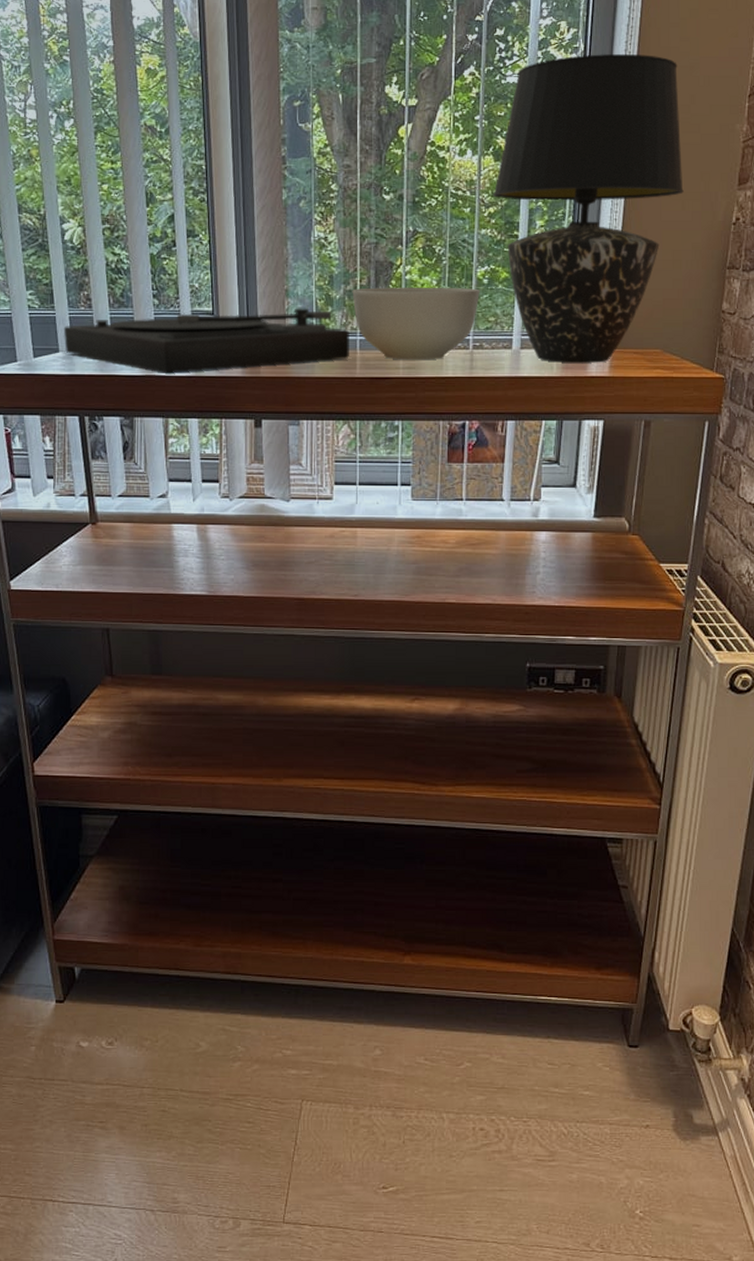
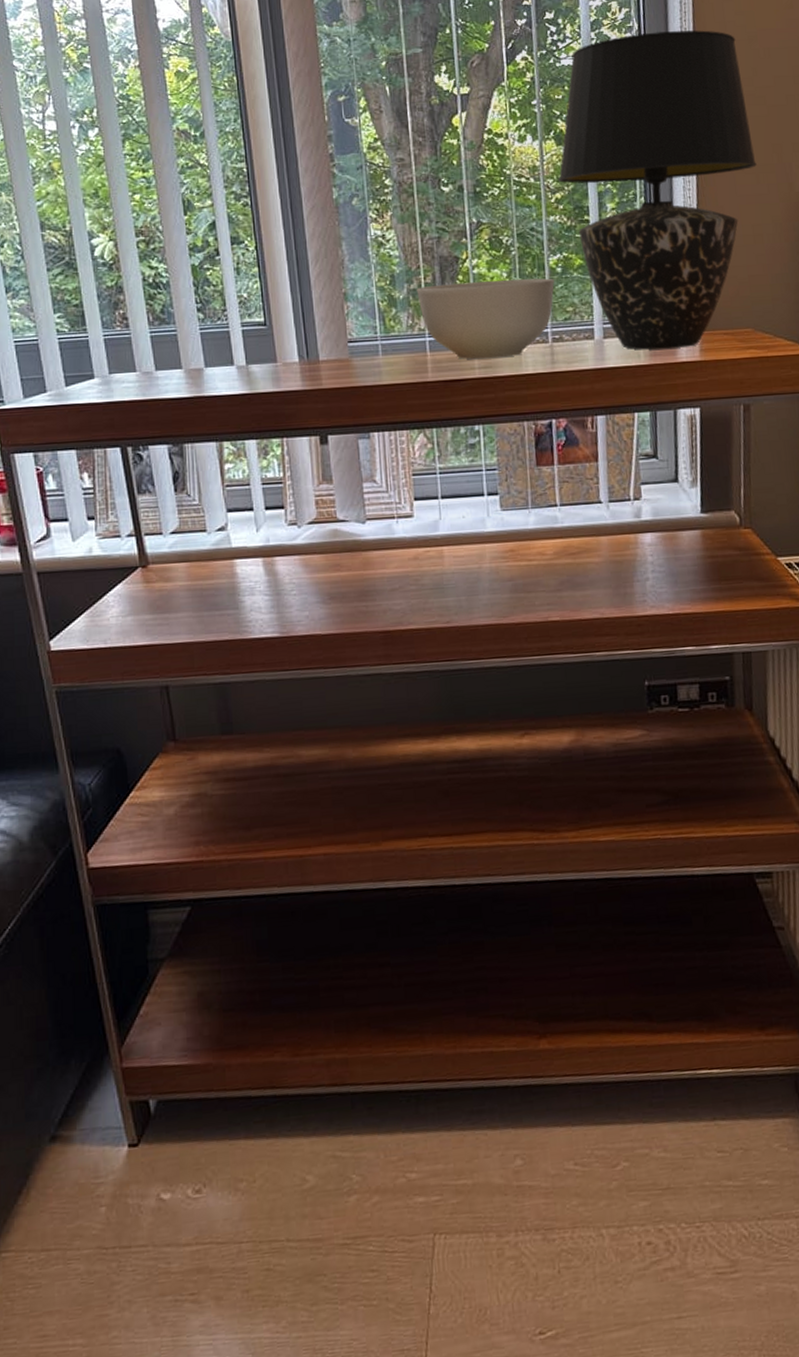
turntable: present [63,308,349,372] -> none [98,311,419,392]

